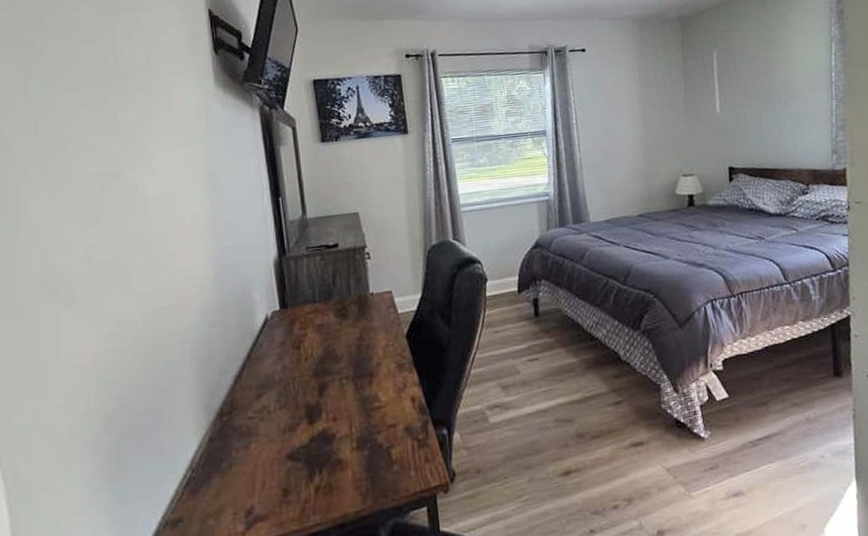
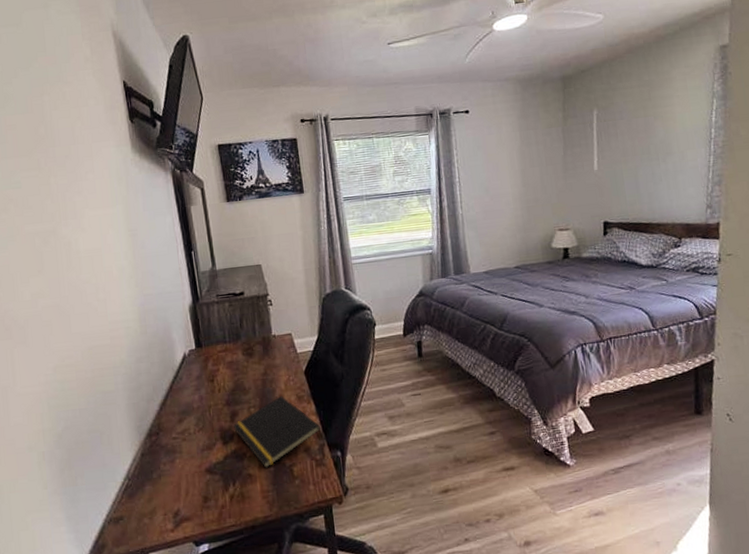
notepad: none [321,364,425,452] -> present [232,396,322,468]

